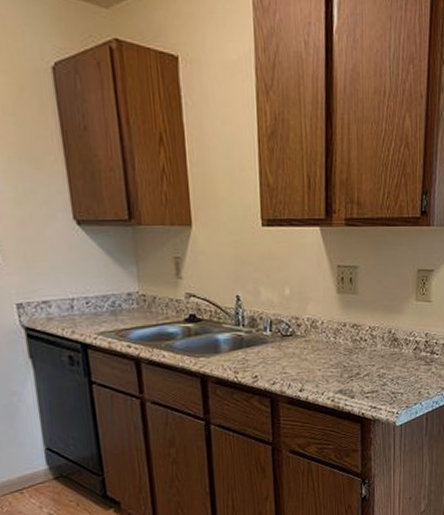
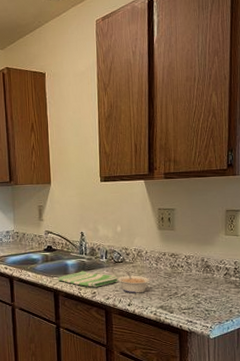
dish towel: none [205,348,288,370] -> present [57,270,119,287]
legume: none [286,348,327,376] -> present [118,272,151,293]

